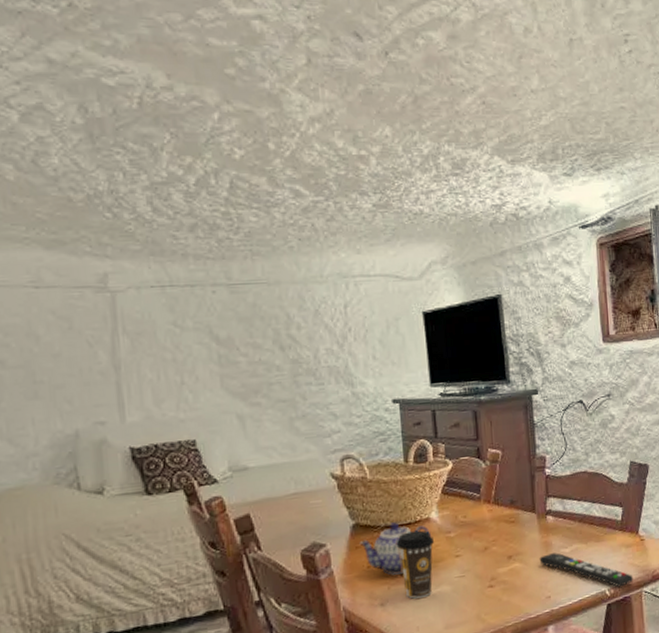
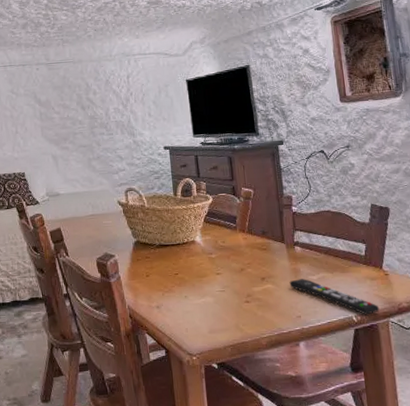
teapot: present [359,522,432,575] -> none [140,242,197,284]
coffee cup: present [395,530,435,599] -> none [168,250,199,305]

